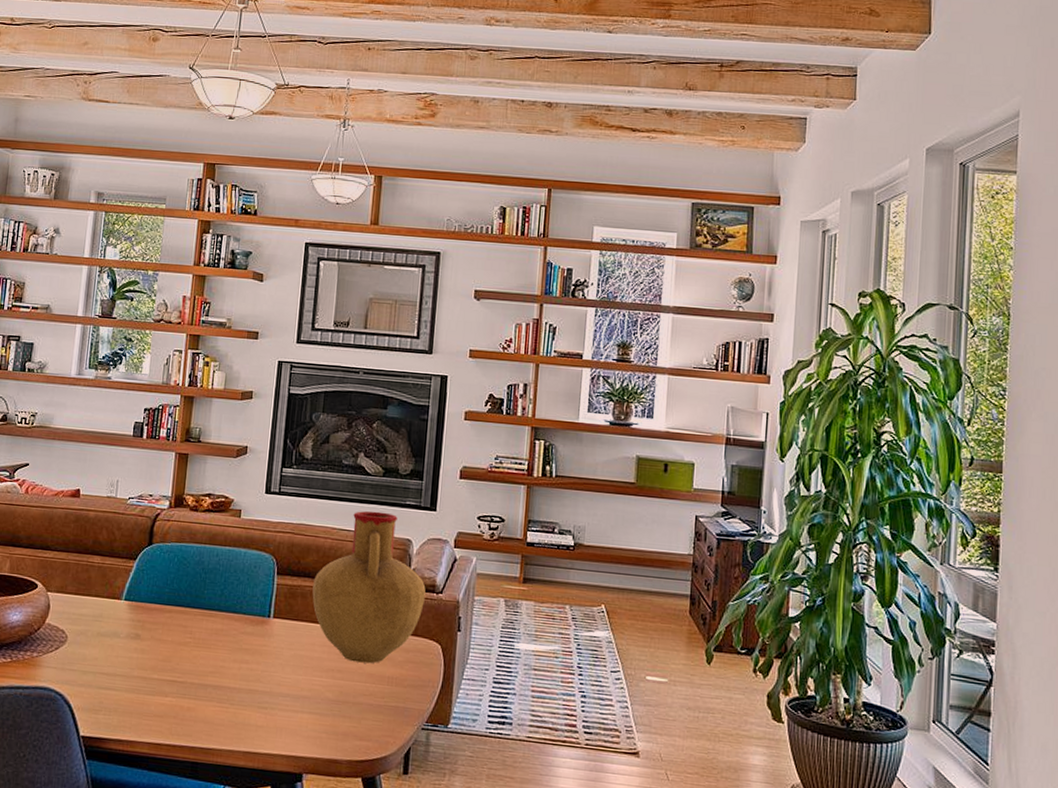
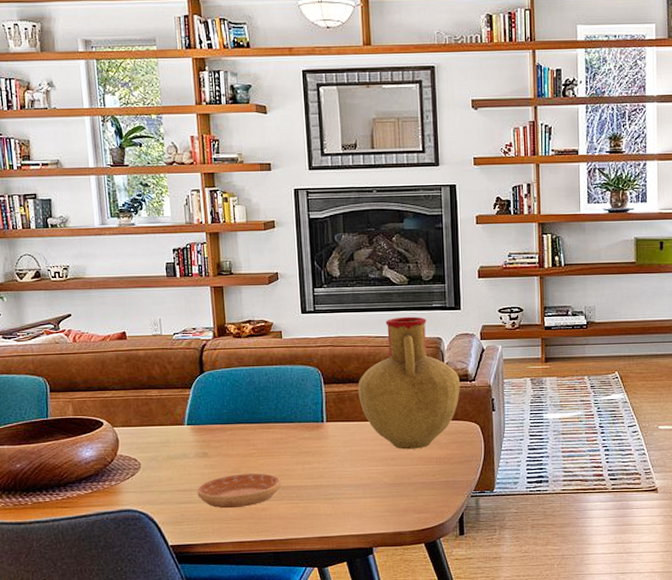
saucer: none [121,664,214,704] -> present [197,473,281,509]

